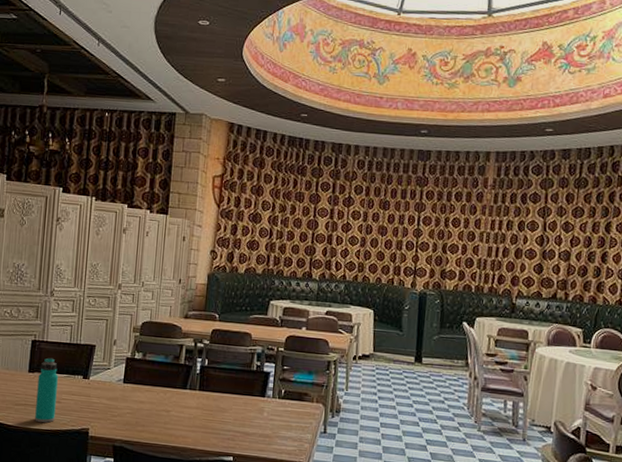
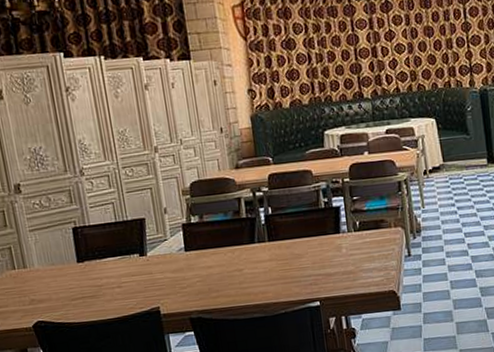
water bottle: present [35,357,58,423] -> none [89,242,120,312]

